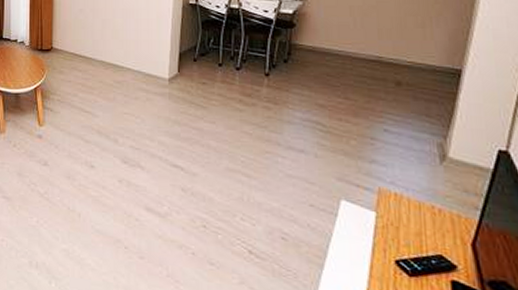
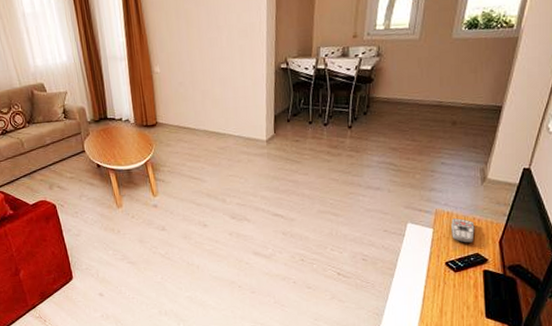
remote control: none [401,203,435,239] -> present [451,218,475,243]

